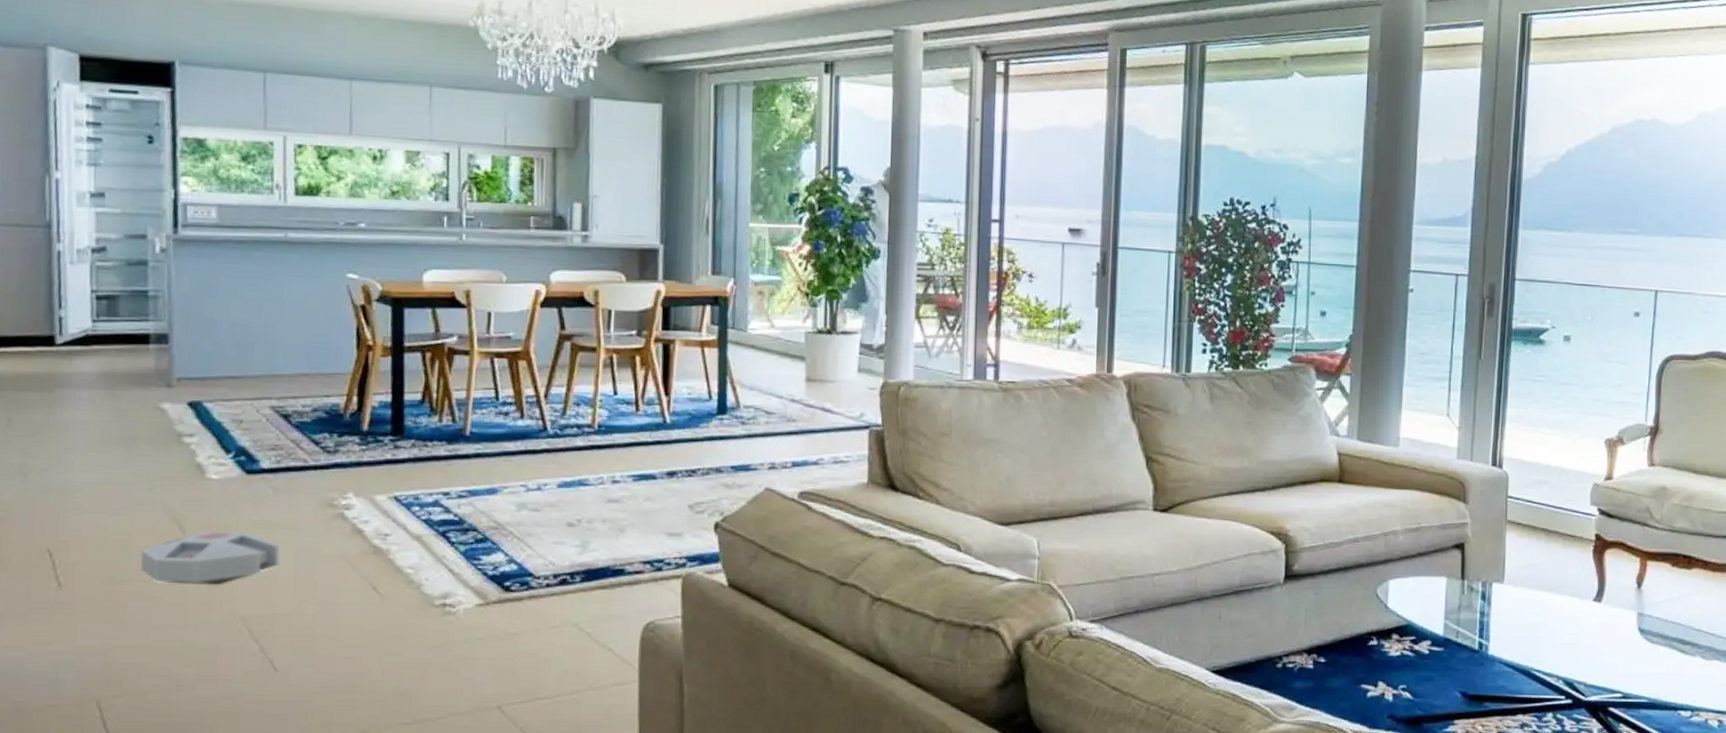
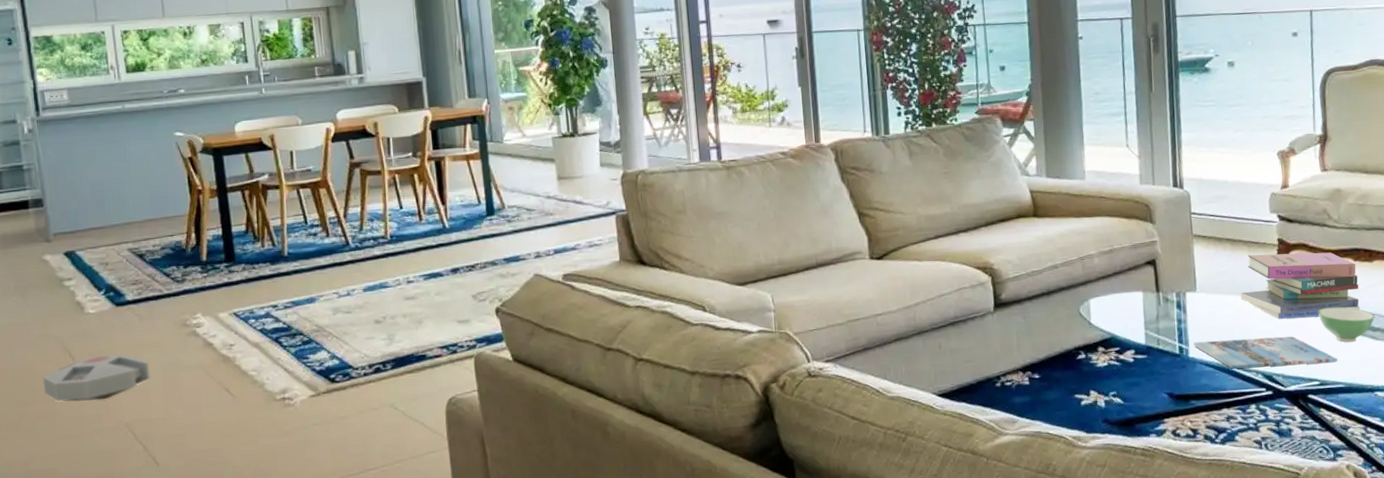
magazine: none [1495,639,1644,675] -> present [1194,336,1338,369]
books: none [1550,548,1674,624] -> present [1240,252,1360,320]
bowl: none [1629,614,1687,655] -> present [1318,307,1376,343]

